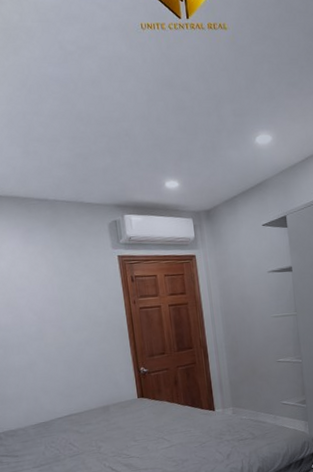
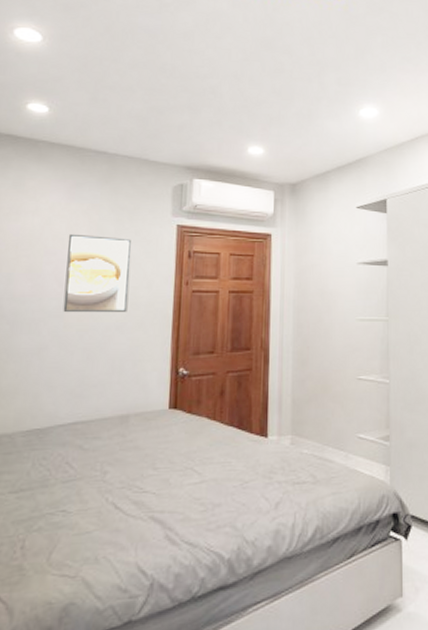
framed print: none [31,271,92,336] -> present [63,233,131,313]

